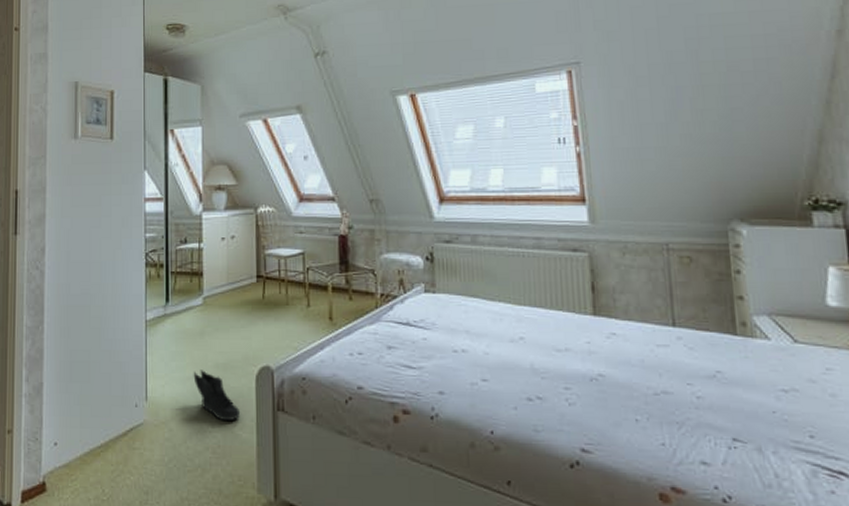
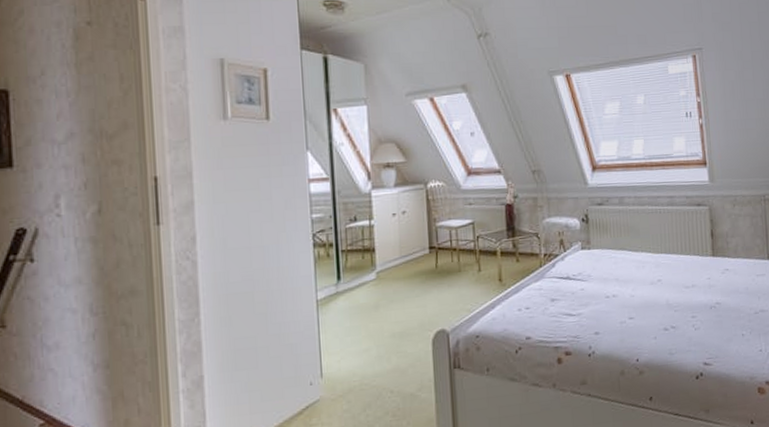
sneaker: present [193,370,241,422] -> none [369,341,419,385]

